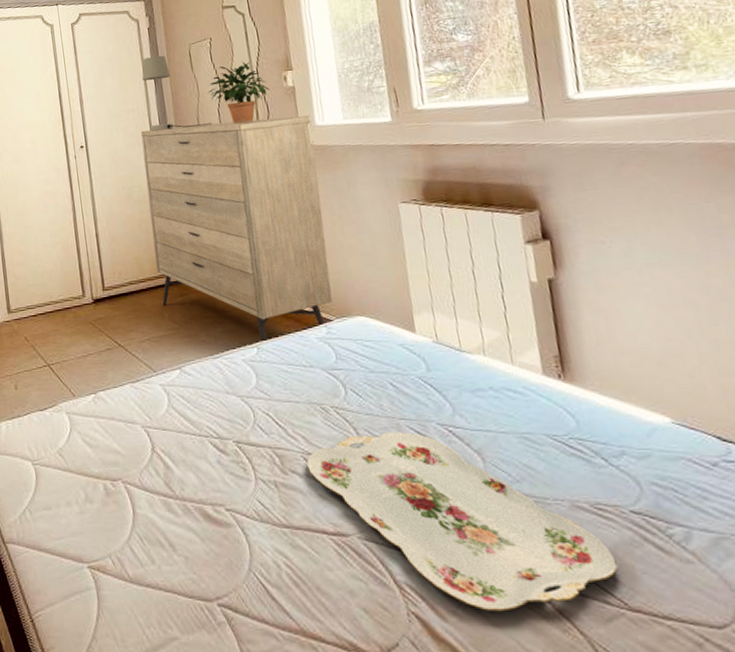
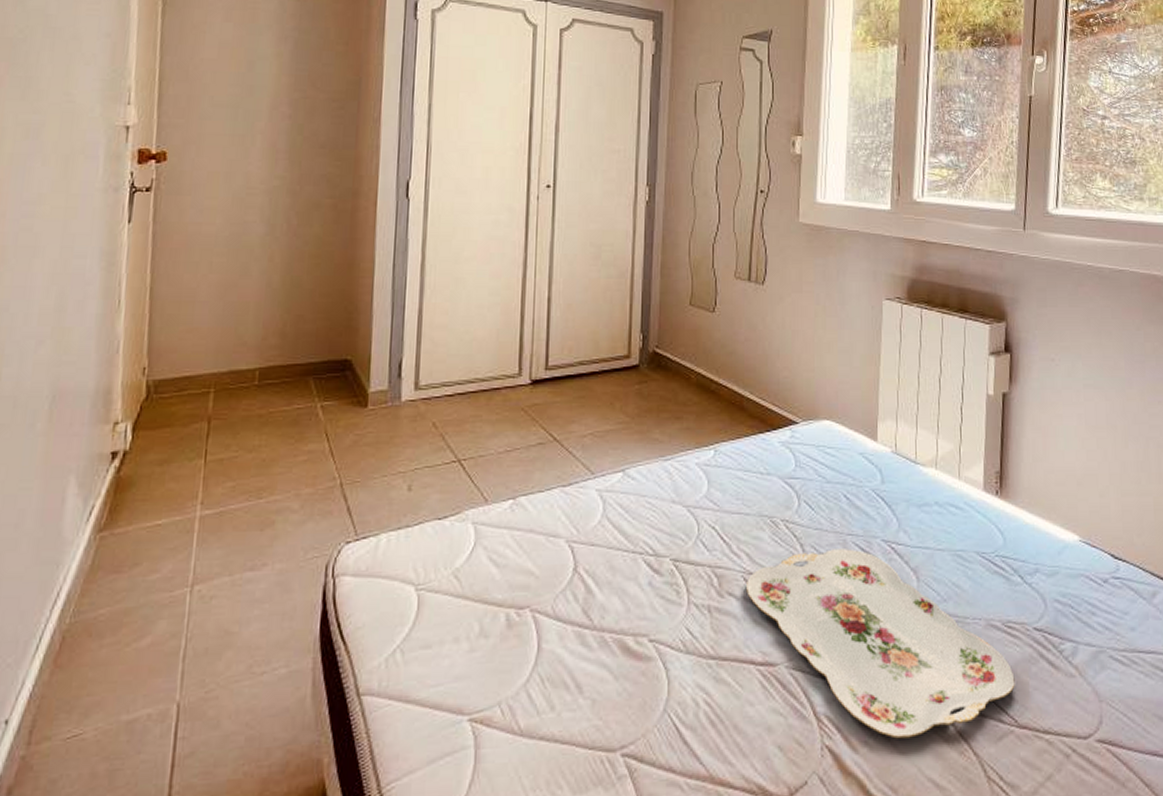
dresser: present [140,115,333,342] -> none [614,177,812,444]
table lamp: present [142,55,212,132] -> none [636,90,707,184]
potted plant: present [207,61,271,125] -> none [708,116,776,188]

